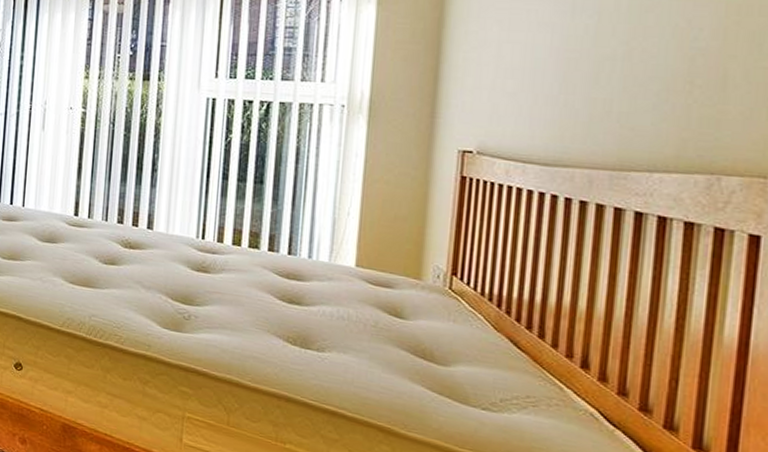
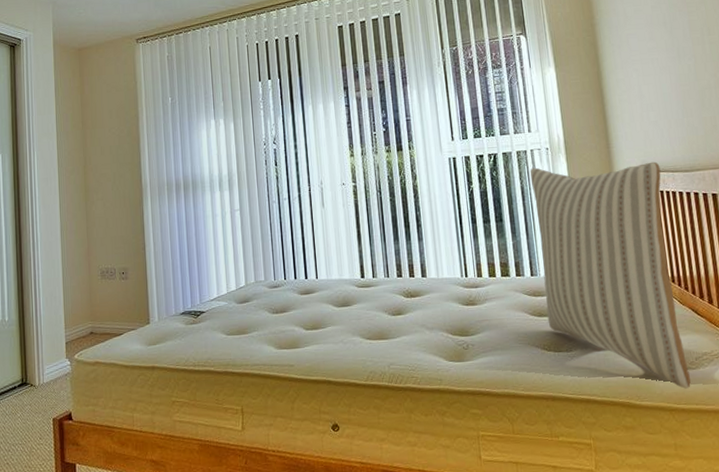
pillow: none [299,126,506,433] -> present [530,161,691,389]

